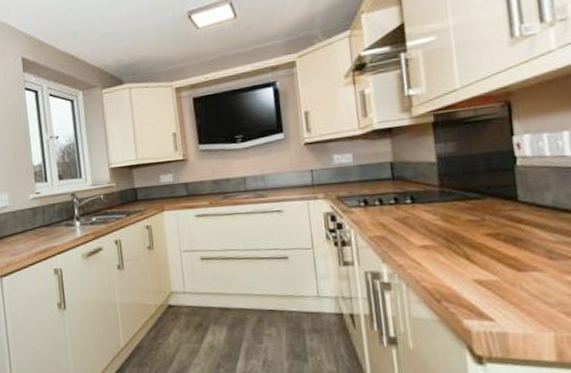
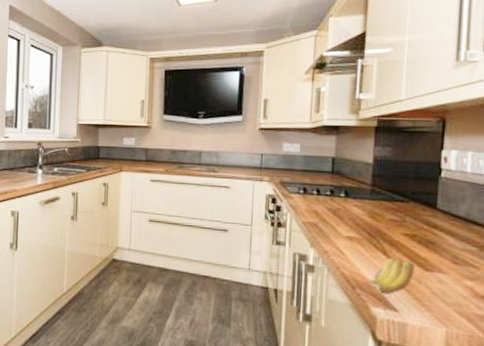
banana: none [452,261,505,304] -> present [366,258,414,295]

